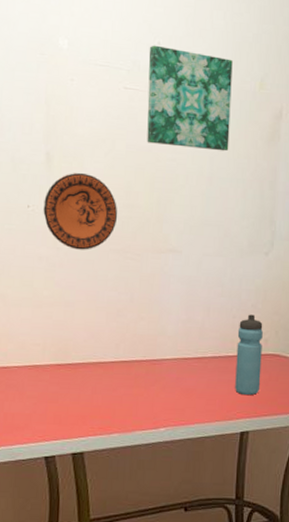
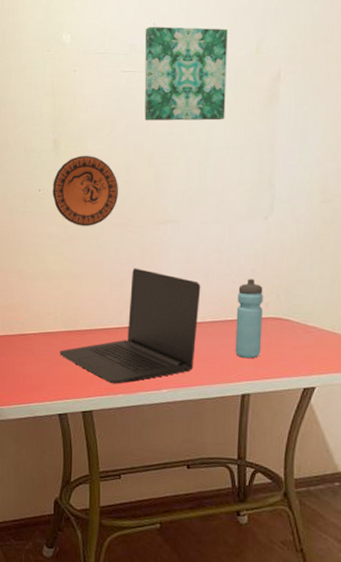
laptop: none [47,298,202,423] -> present [59,268,201,384]

